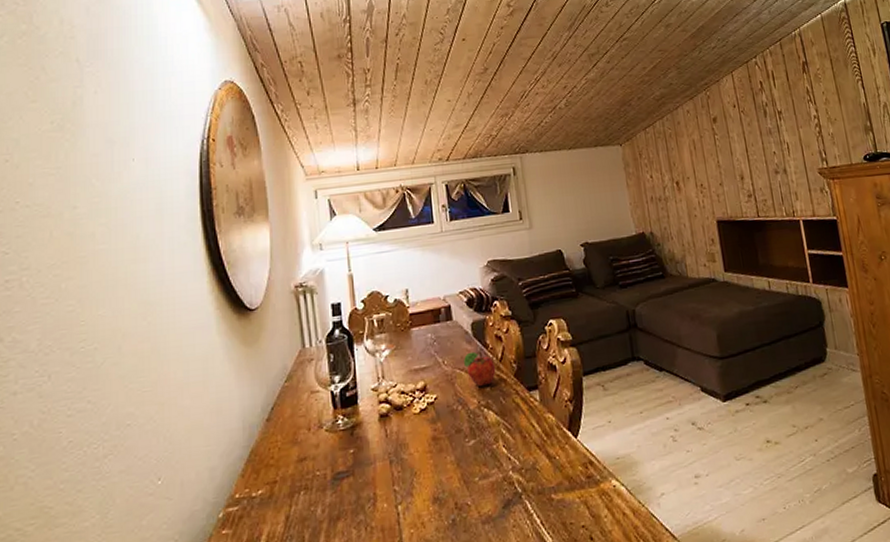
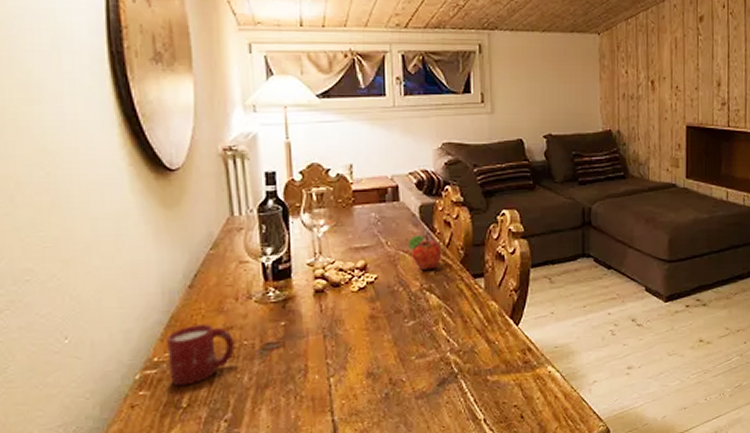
cup: none [247,456,308,523] -> present [167,324,235,387]

